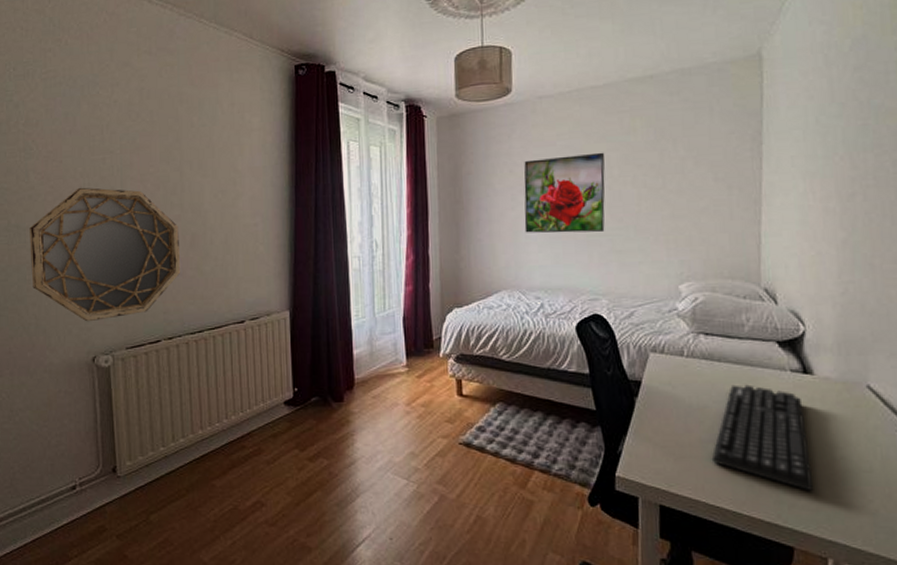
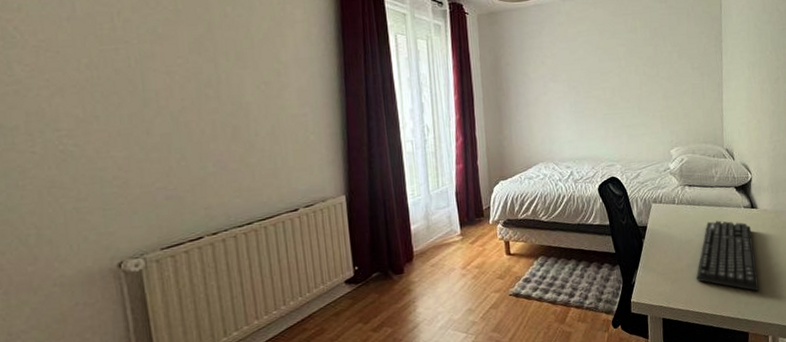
home mirror: present [29,187,181,322] -> none [18,80,223,226]
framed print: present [524,152,605,233] -> none [553,47,617,114]

